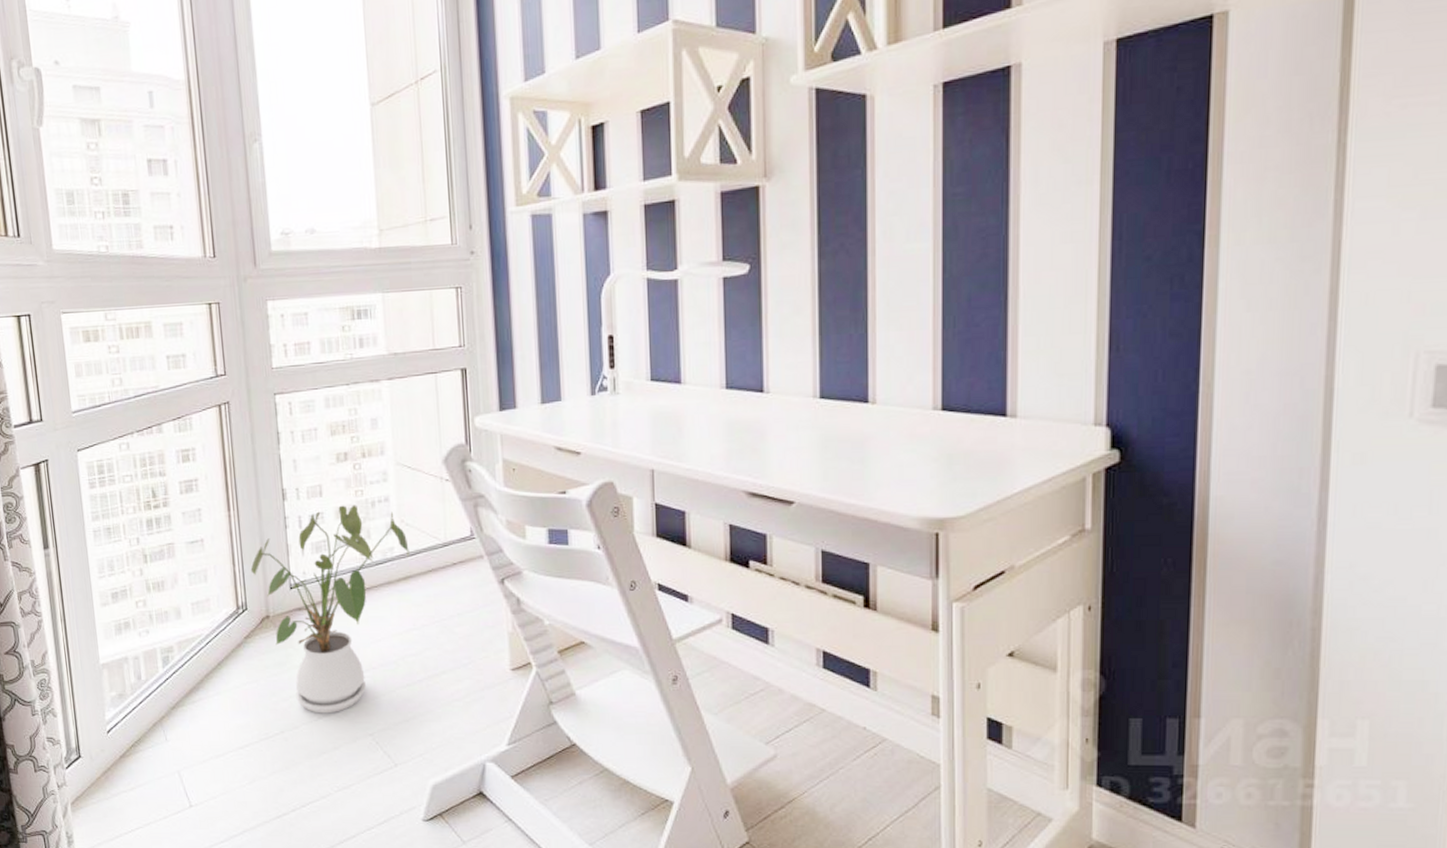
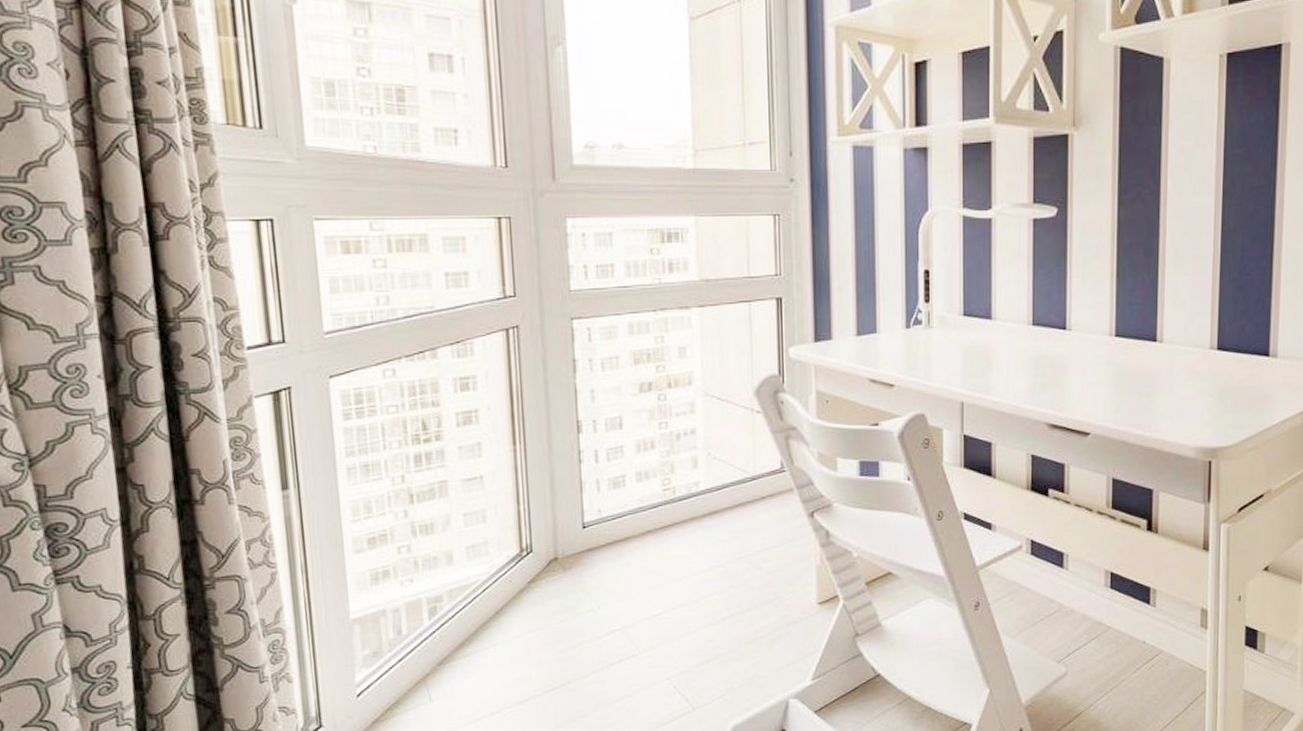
house plant: present [250,505,410,714] -> none [537,437,716,660]

